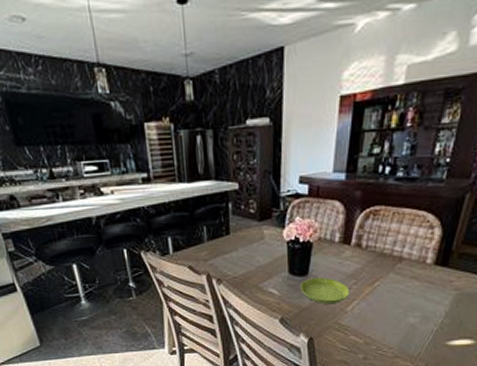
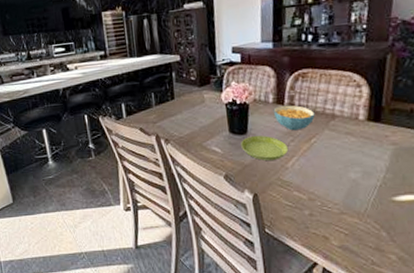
cereal bowl: none [338,245,382,273] -> present [273,105,315,131]

